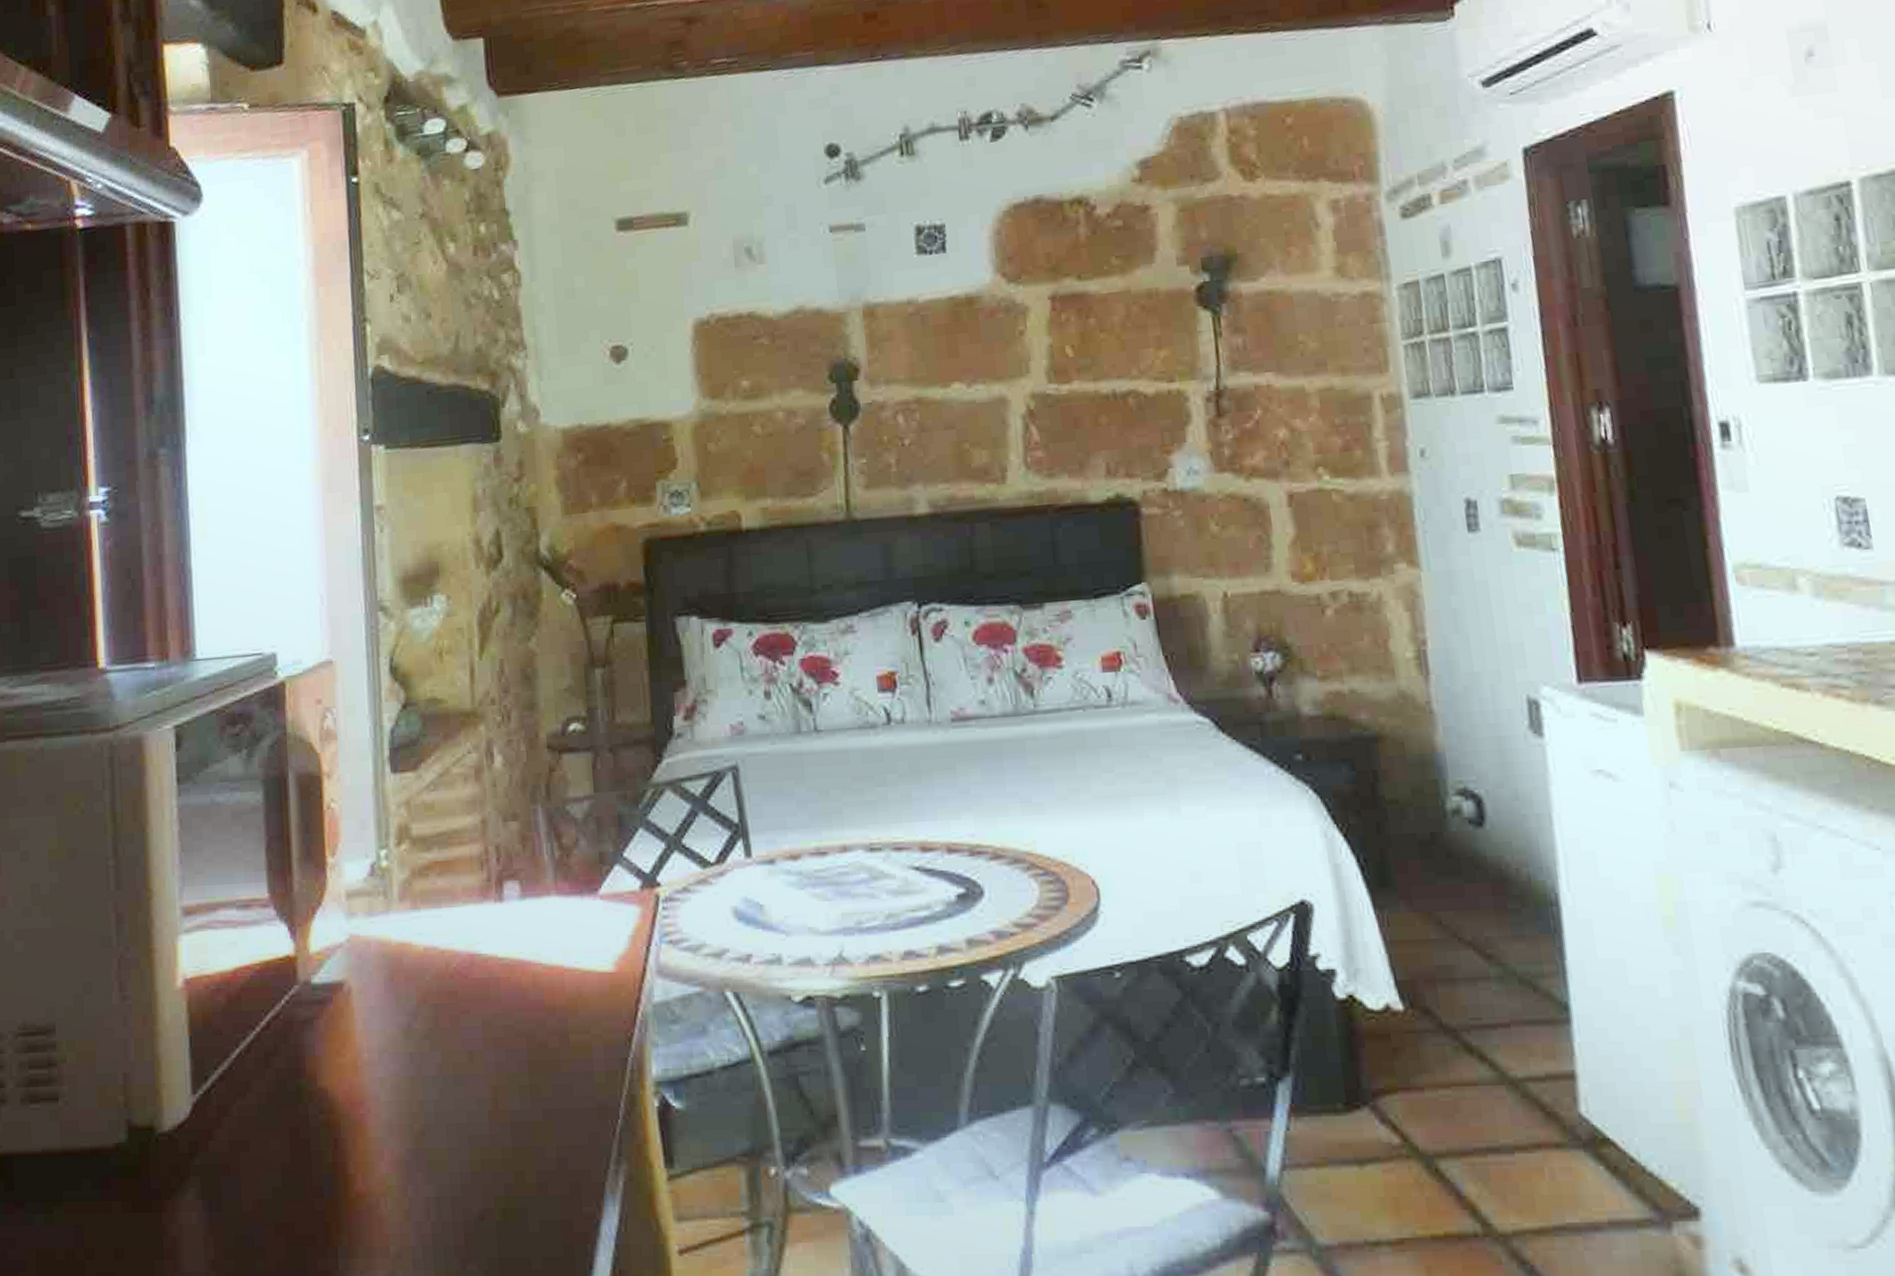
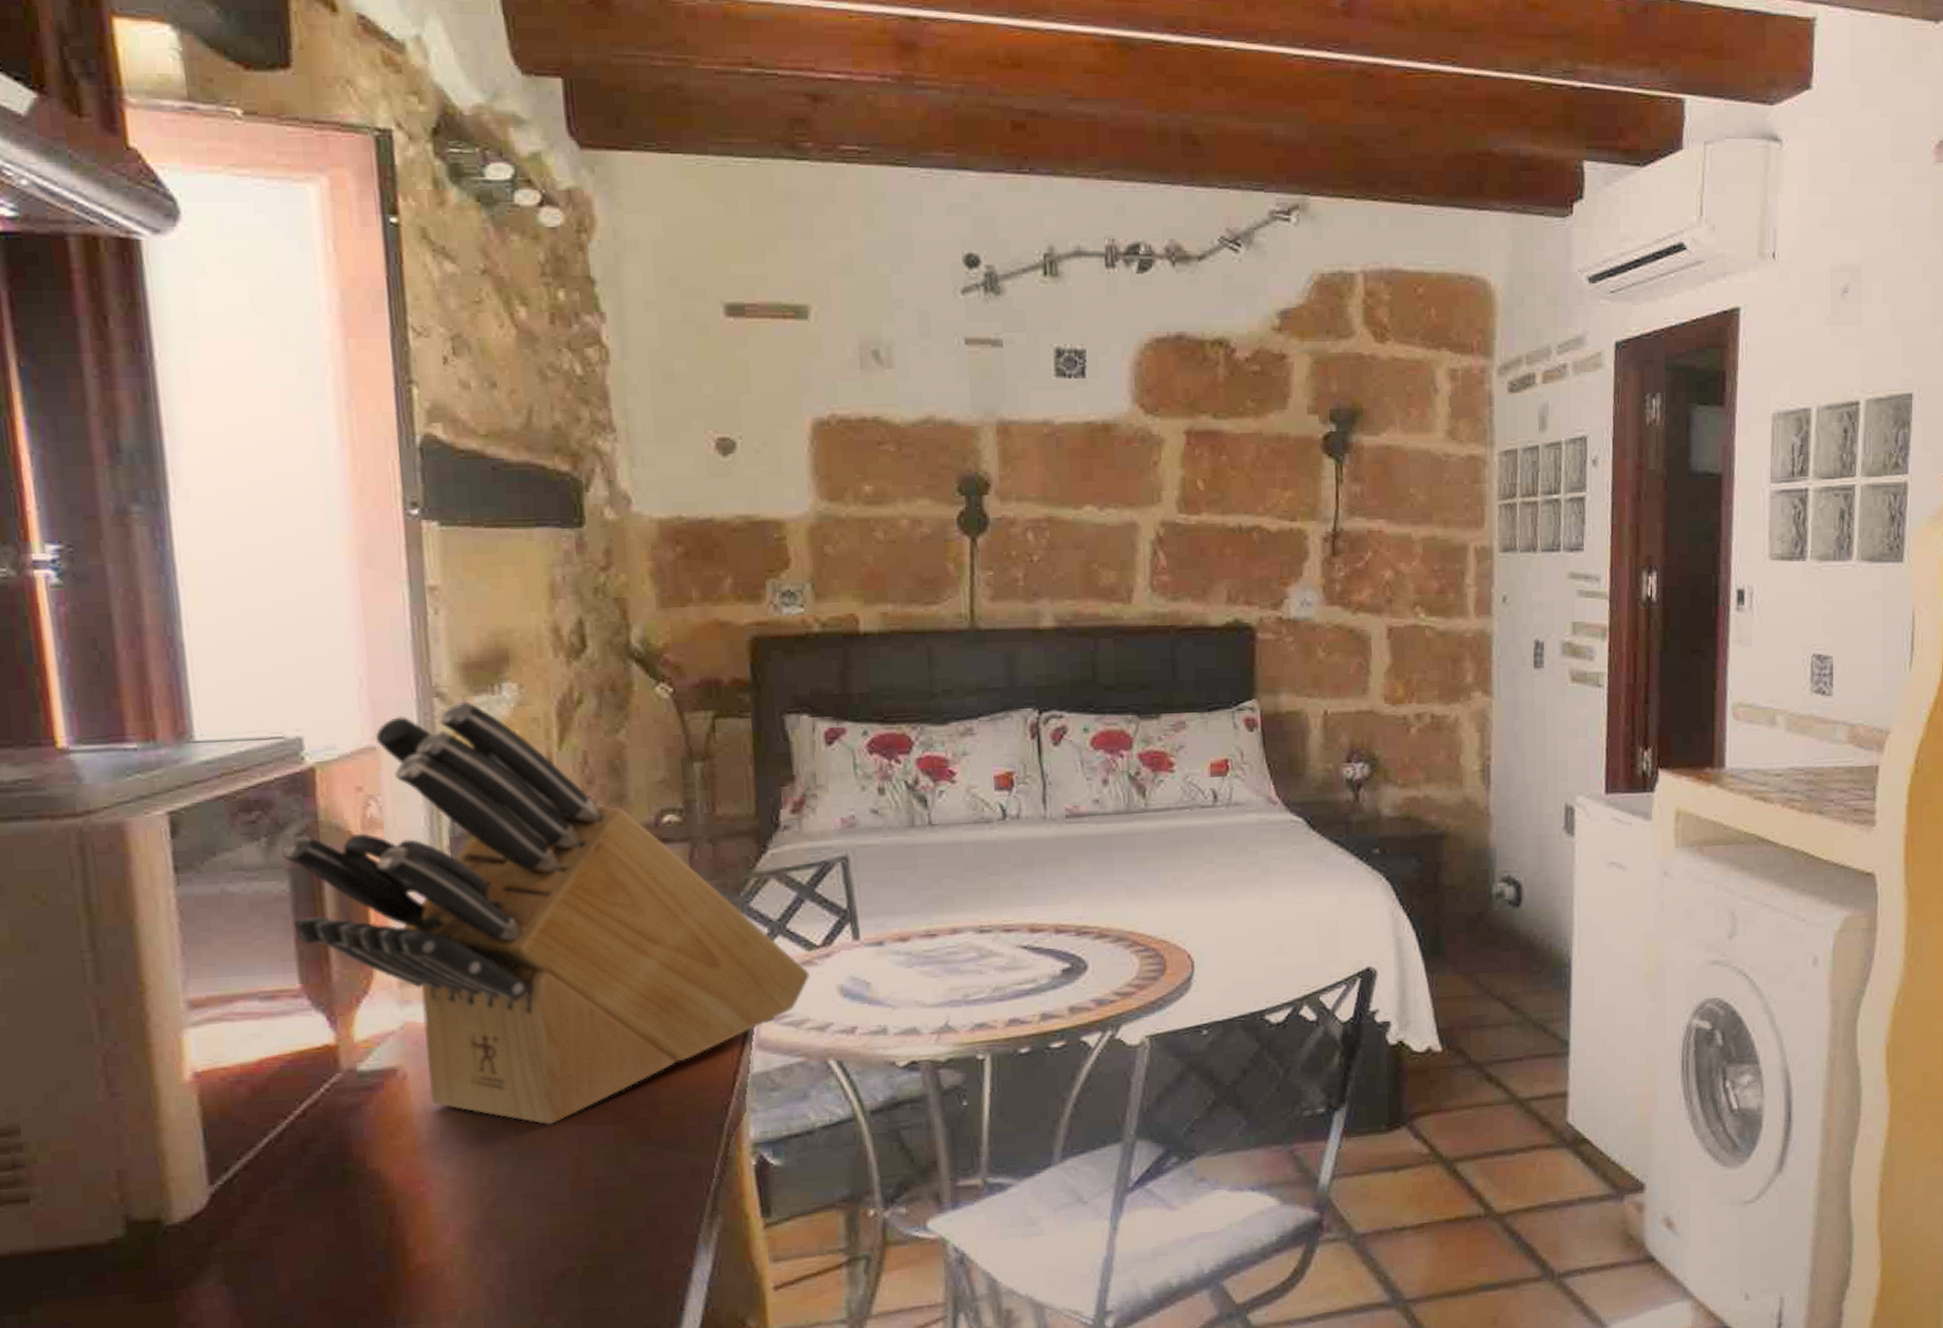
knife block: none [257,613,705,1050] -> present [280,700,810,1126]

